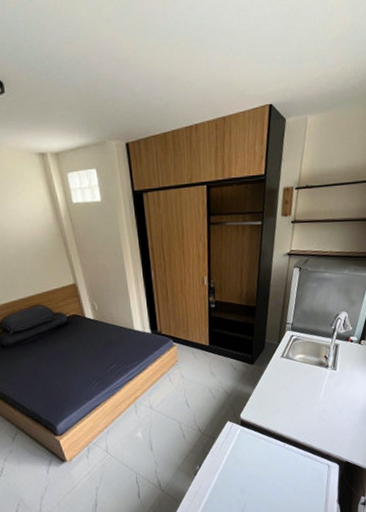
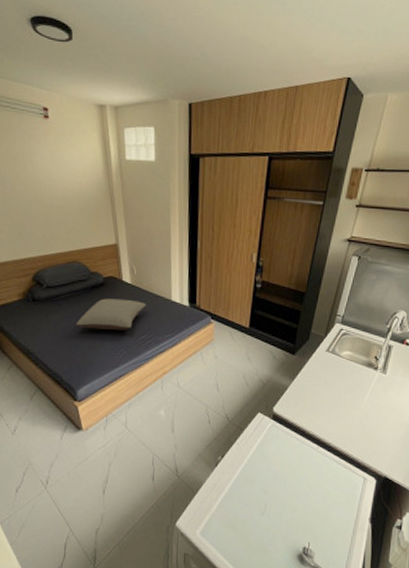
pillow: none [47,334,111,367] -> present [76,298,147,330]

